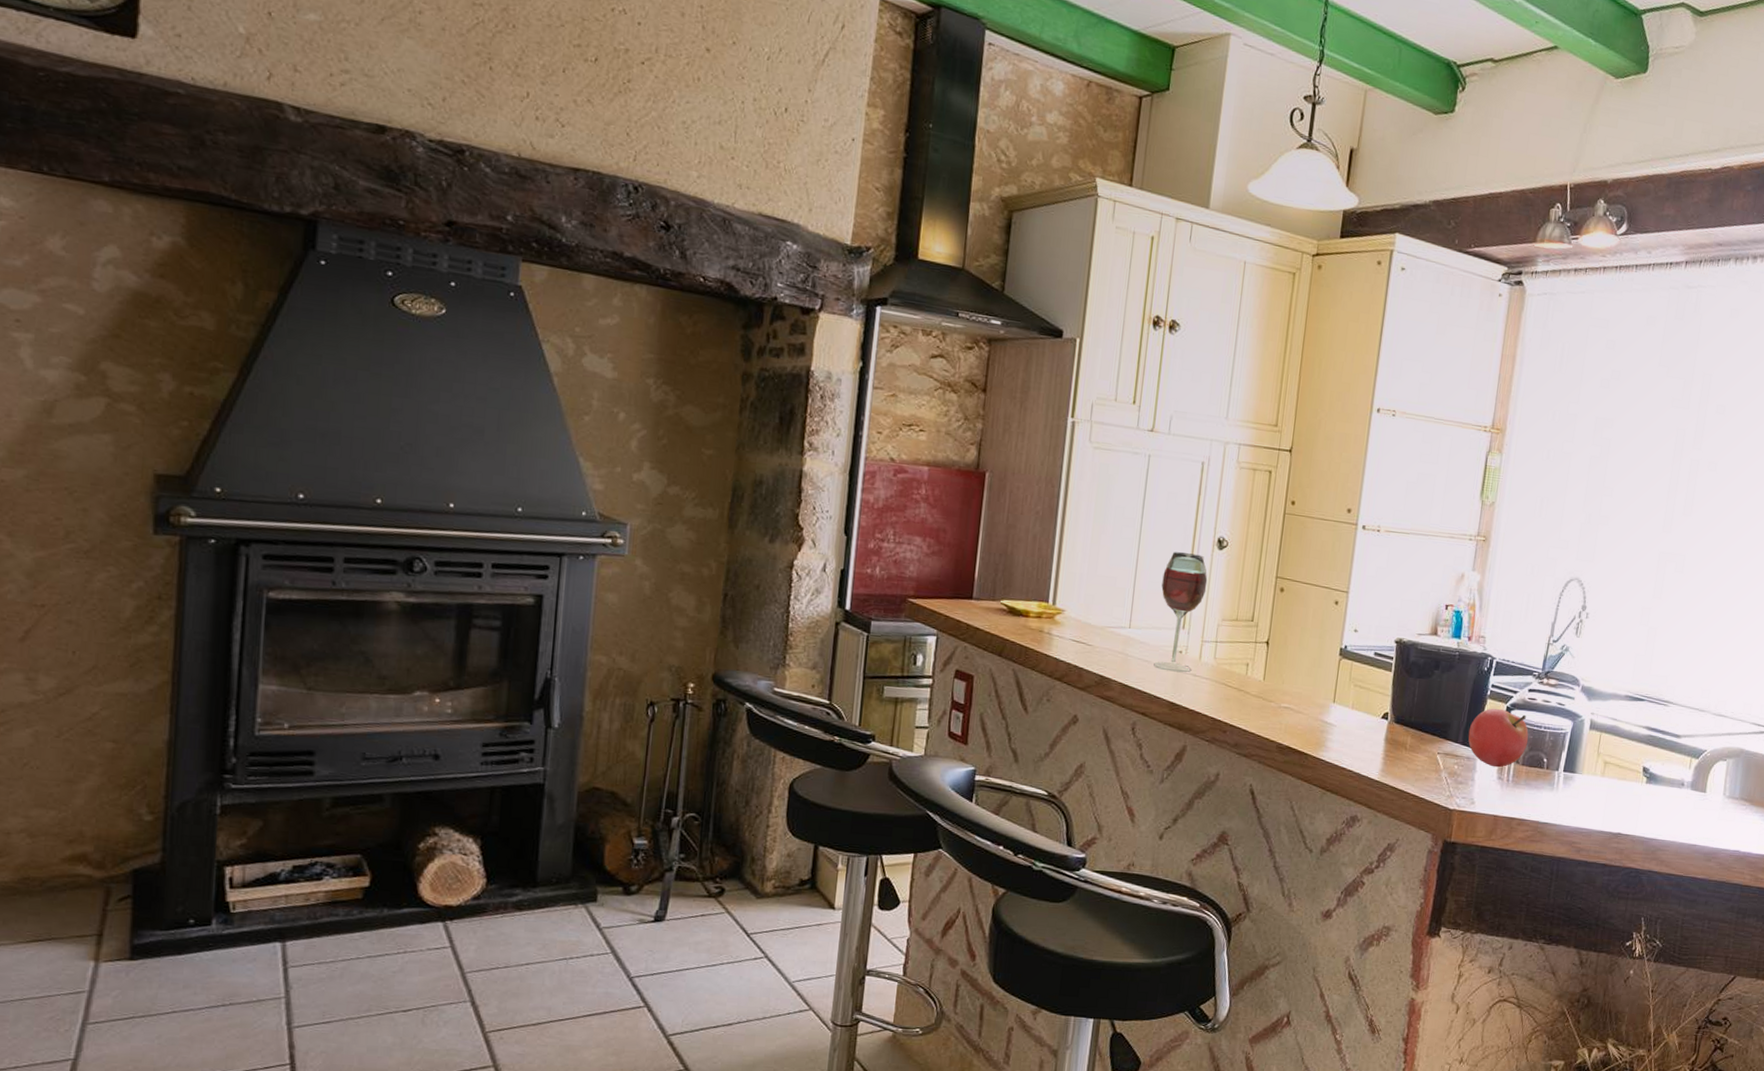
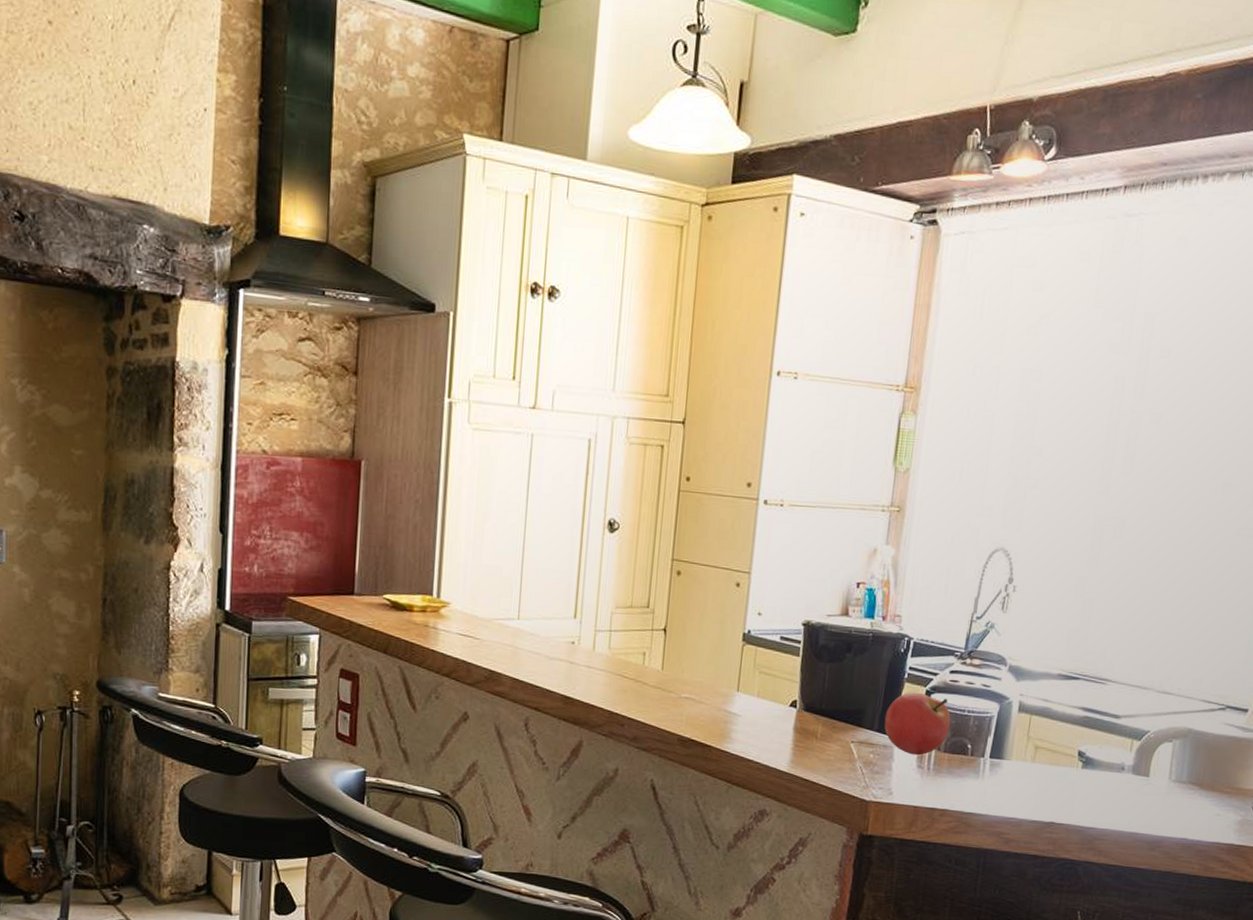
wineglass: present [1154,552,1208,673] -> none [545,537,599,665]

